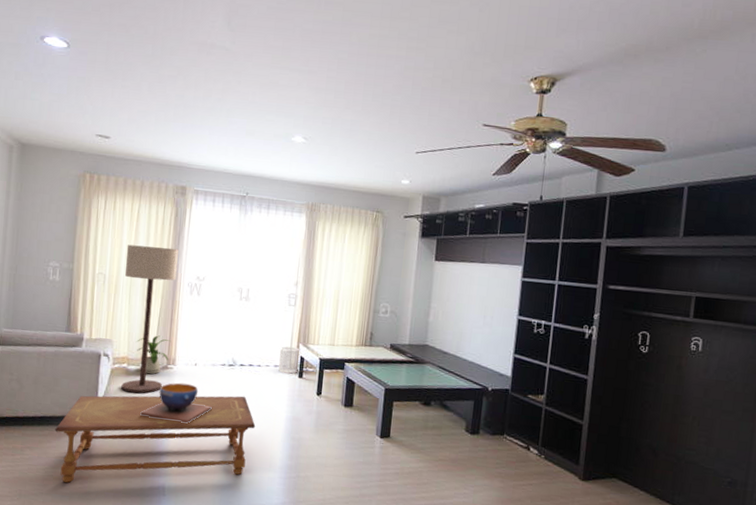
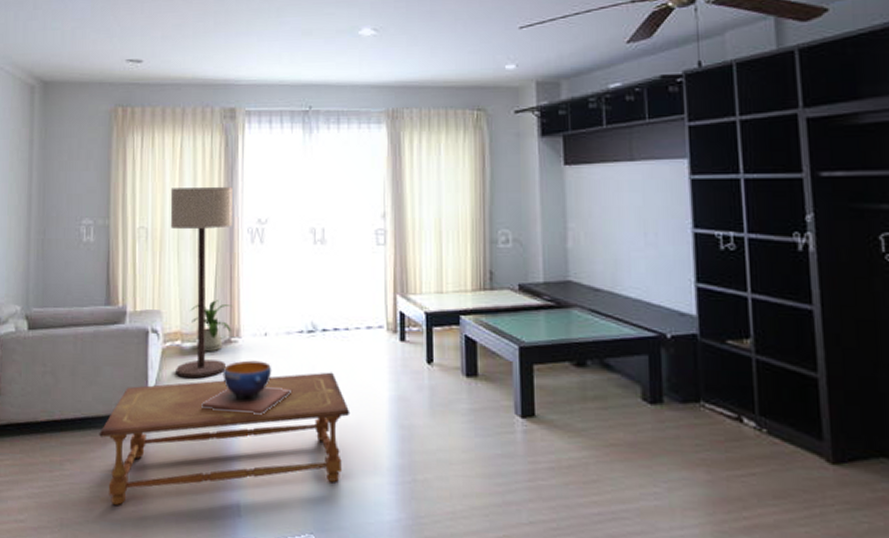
wastebasket: present [278,346,299,374] -> none [371,300,397,337]

